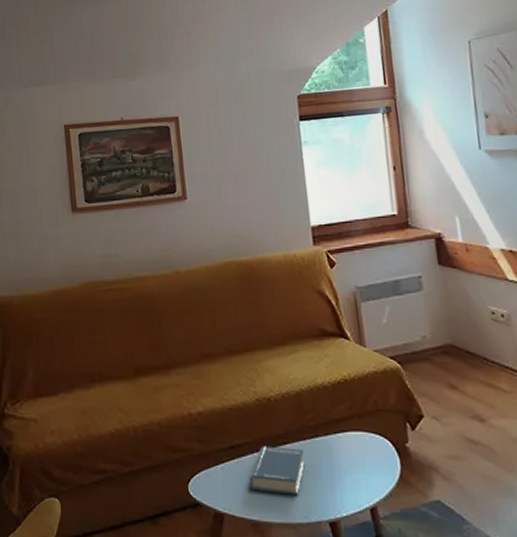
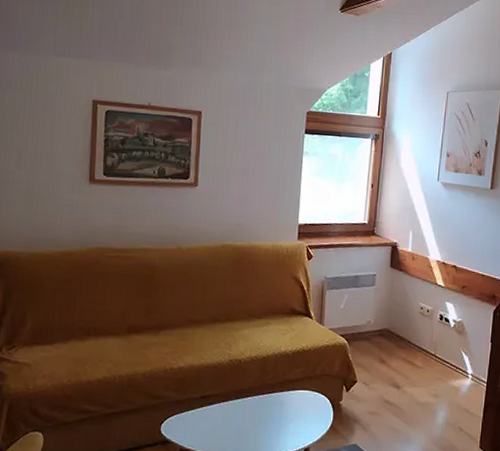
hardback book: present [249,446,305,495] -> none [213,397,261,437]

